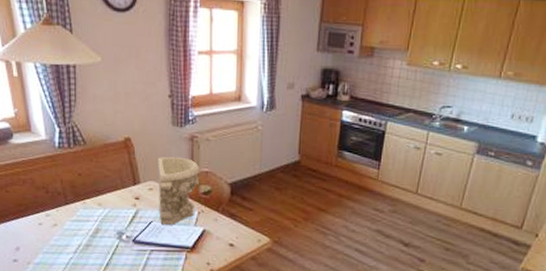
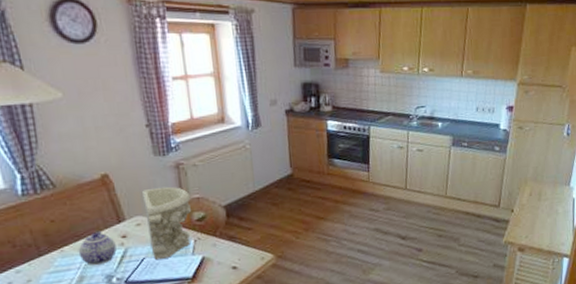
teapot: none [97,189,129,221] -> present [78,230,117,265]

